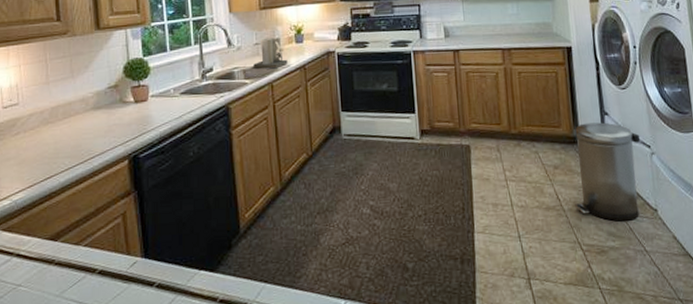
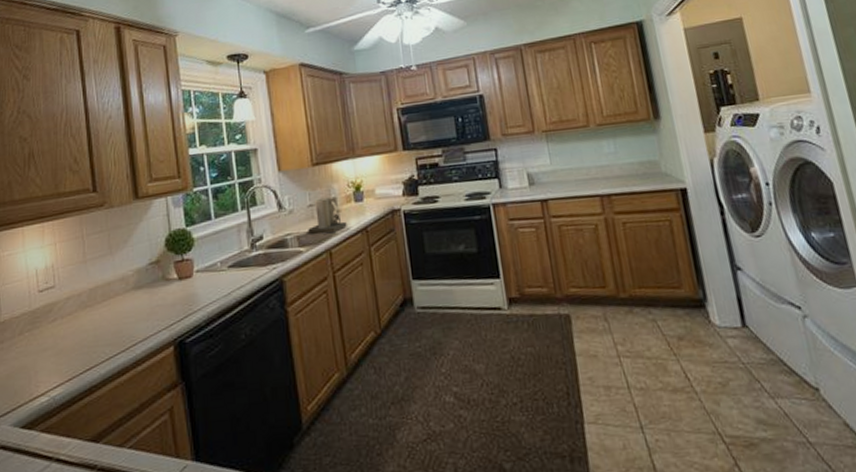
pedal bin: present [574,122,640,222] -> none [700,279,796,406]

